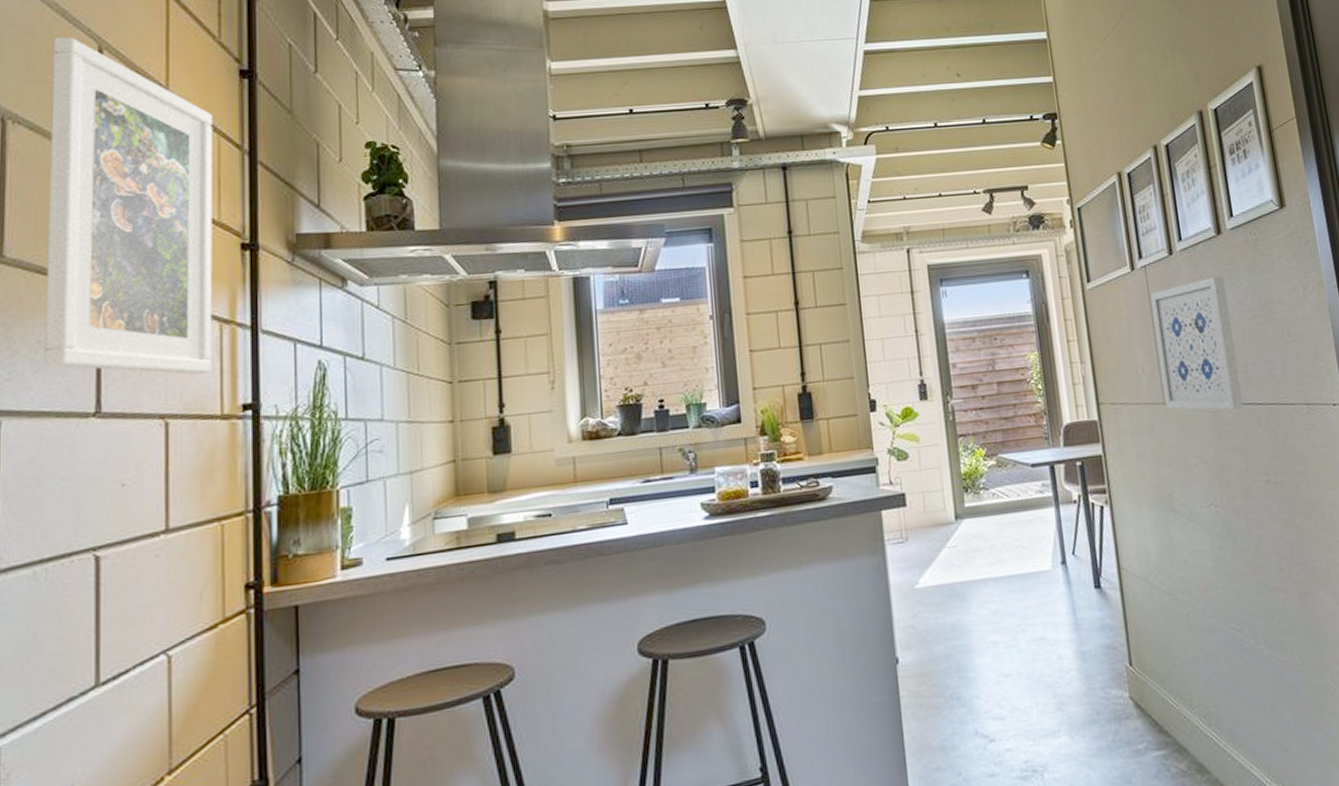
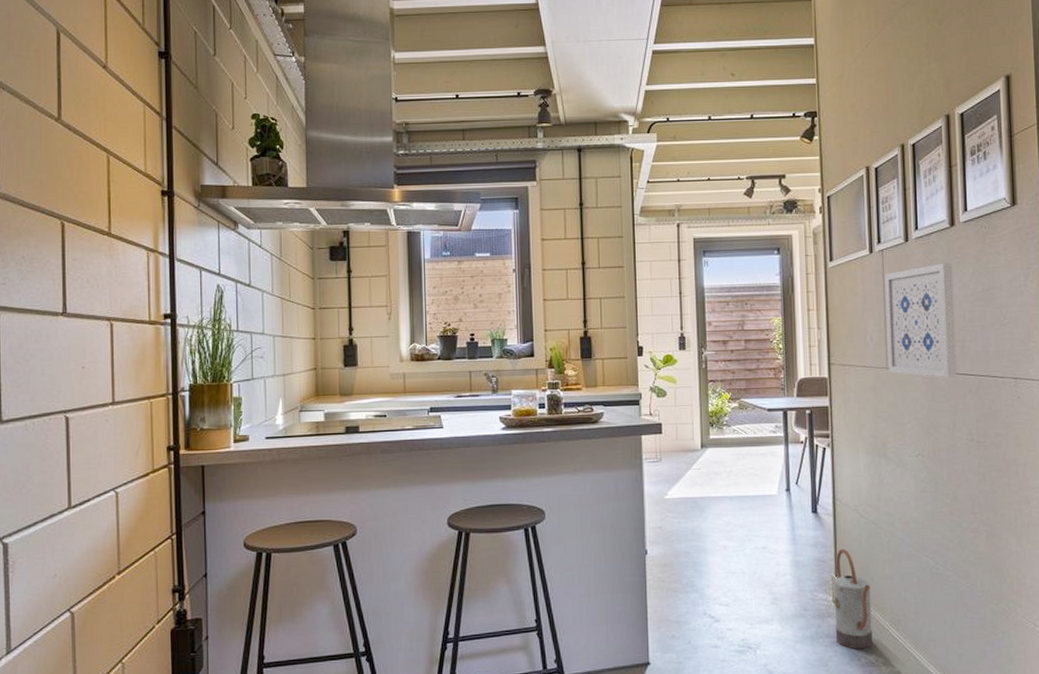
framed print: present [45,36,214,375] -> none [24,21,142,290]
watering can: none [1128,629,1182,757] -> present [834,548,873,650]

